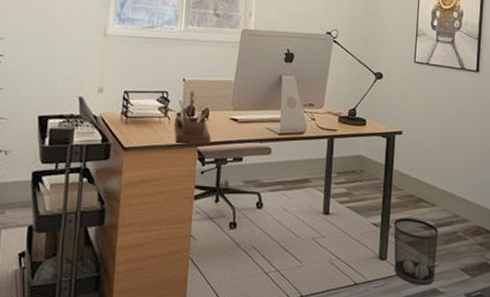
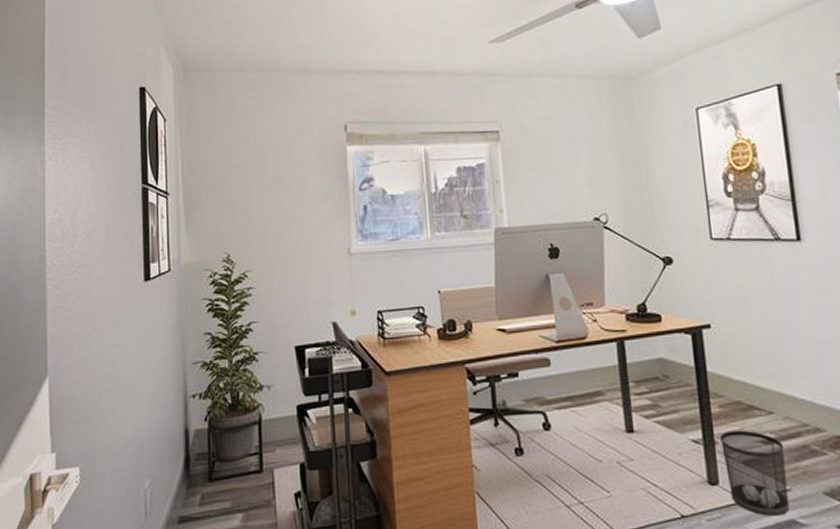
desk organizer: present [174,91,211,145] -> none [435,303,479,364]

